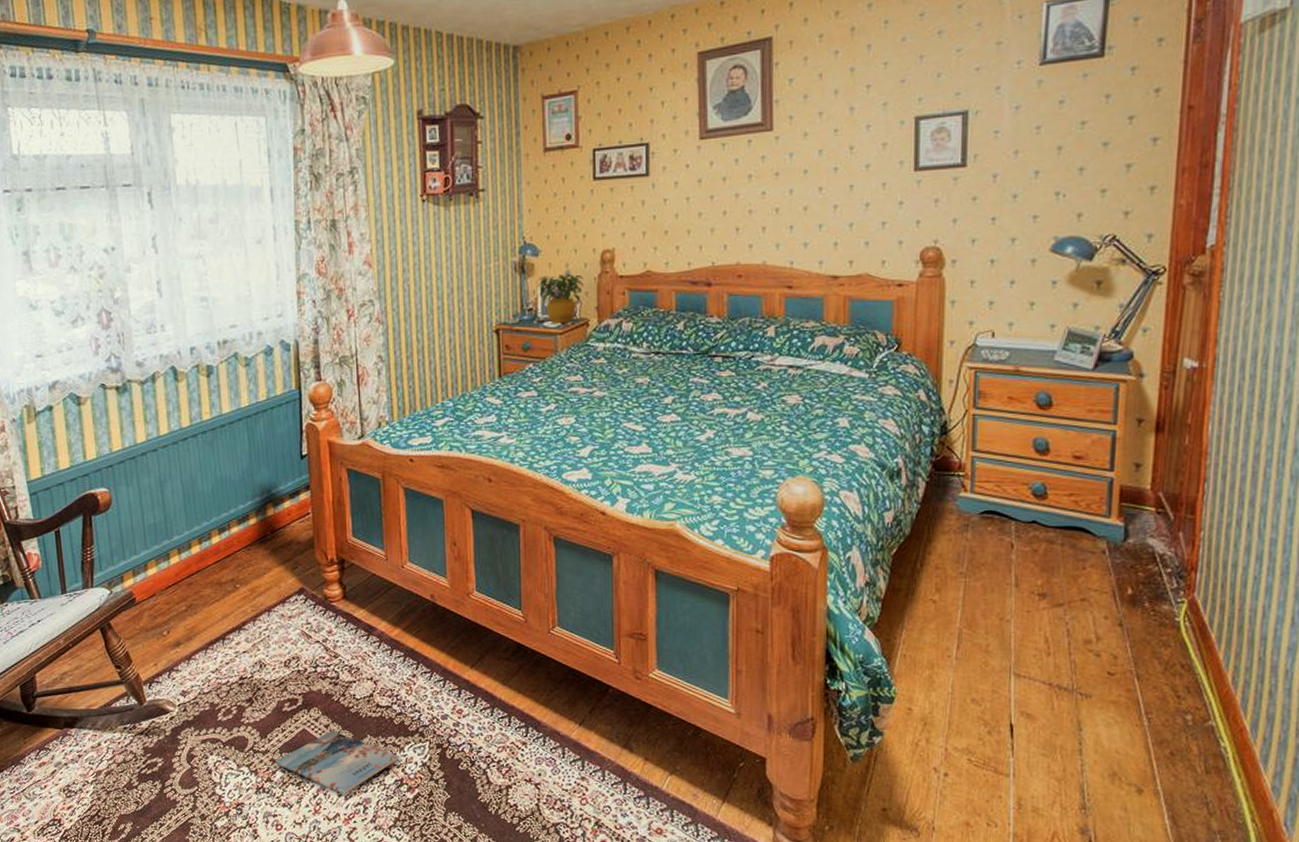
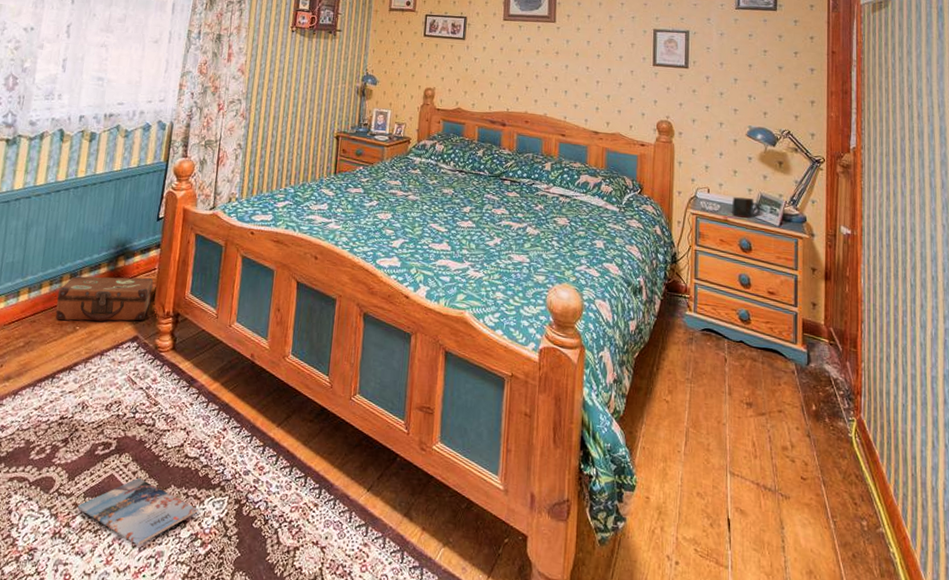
suitcase: none [209,524,311,580] -> present [55,276,154,322]
potted flower: present [536,269,583,324] -> none [372,98,409,139]
mug: none [1026,337,1067,365] -> present [732,197,760,218]

